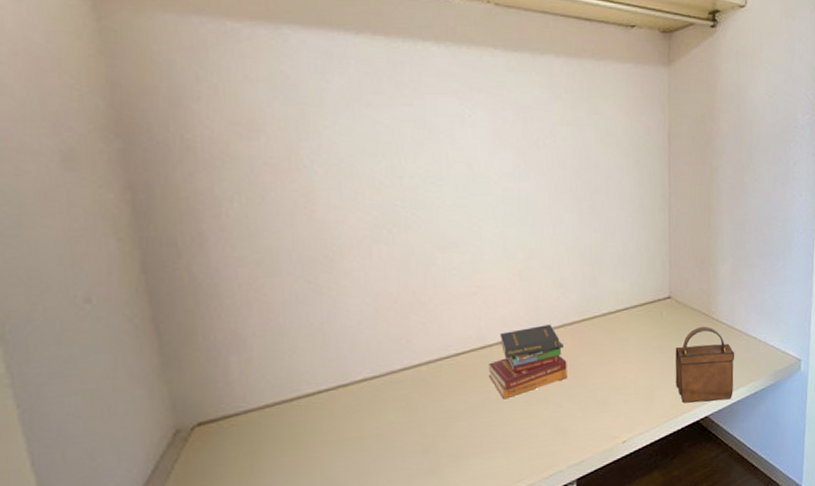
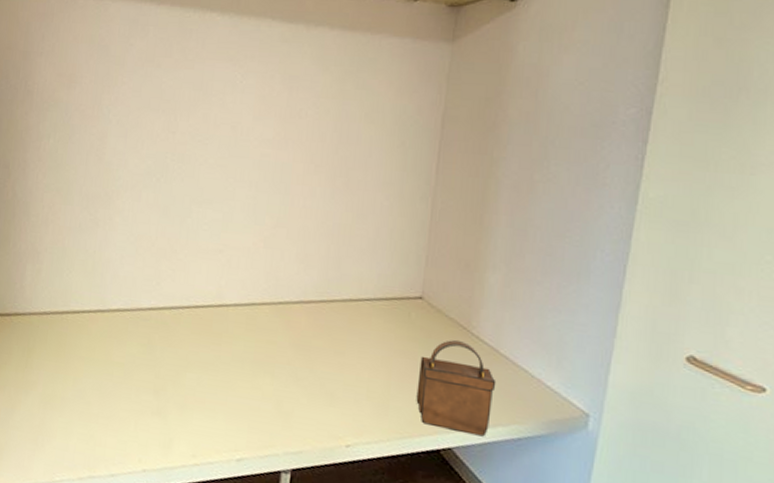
books: present [489,324,568,400] -> none [222,295,299,363]

